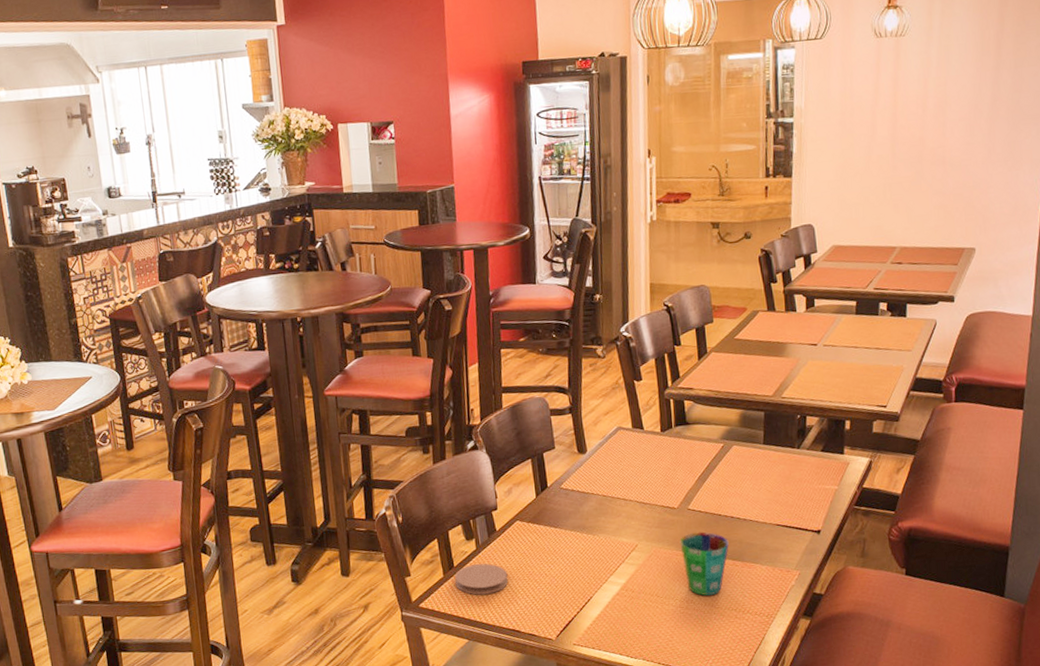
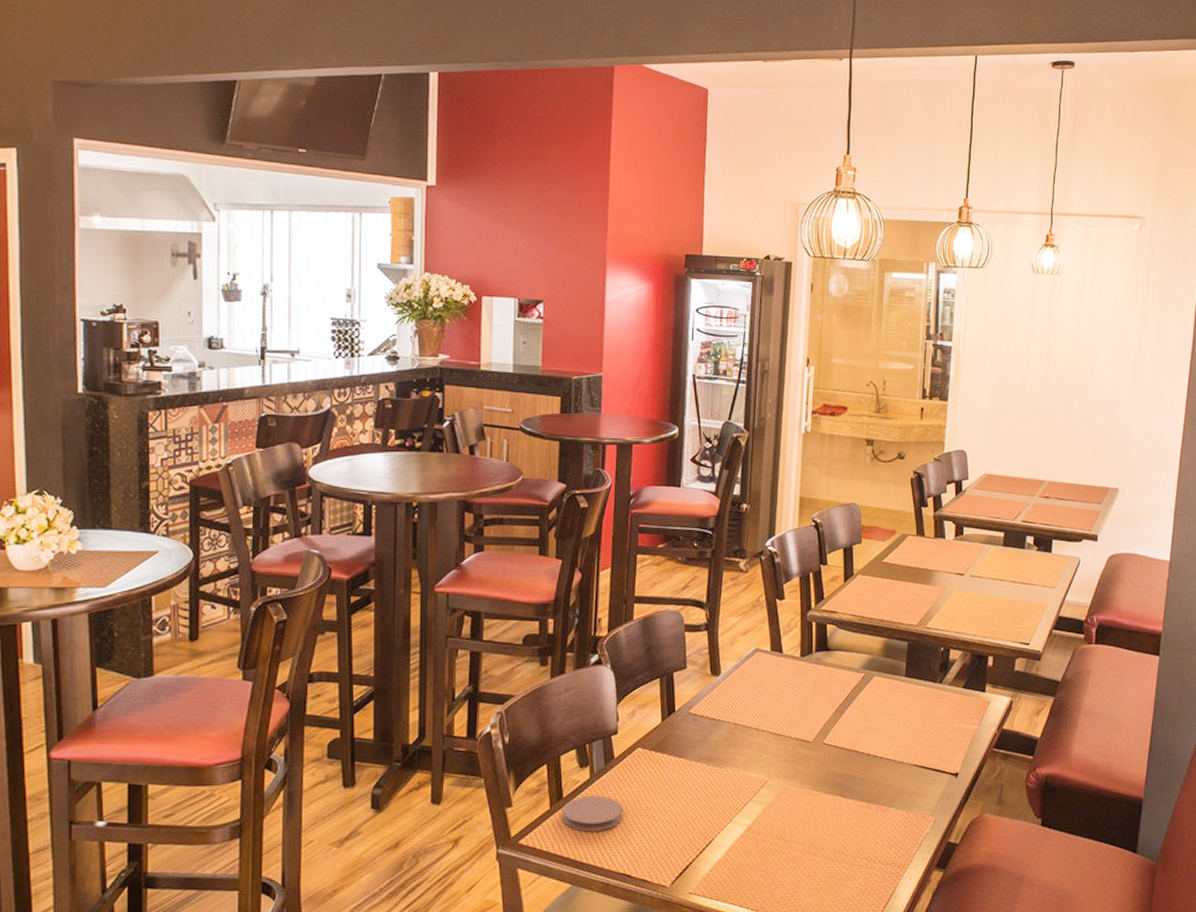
cup: present [680,531,729,596] -> none [812,769,864,842]

